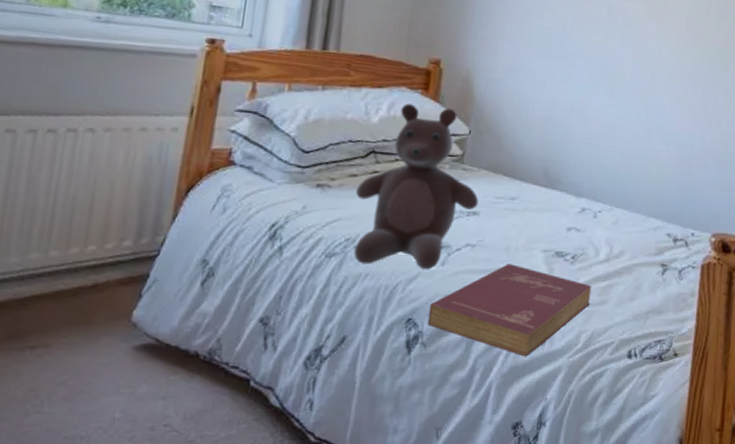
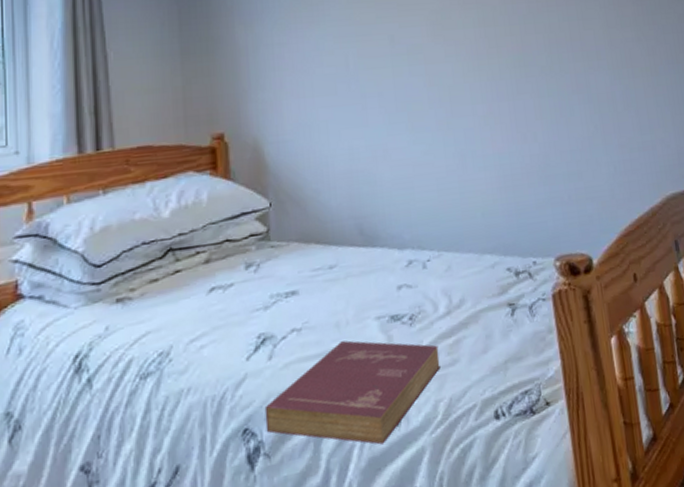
teddy bear: present [354,103,479,270] -> none [160,183,295,379]

